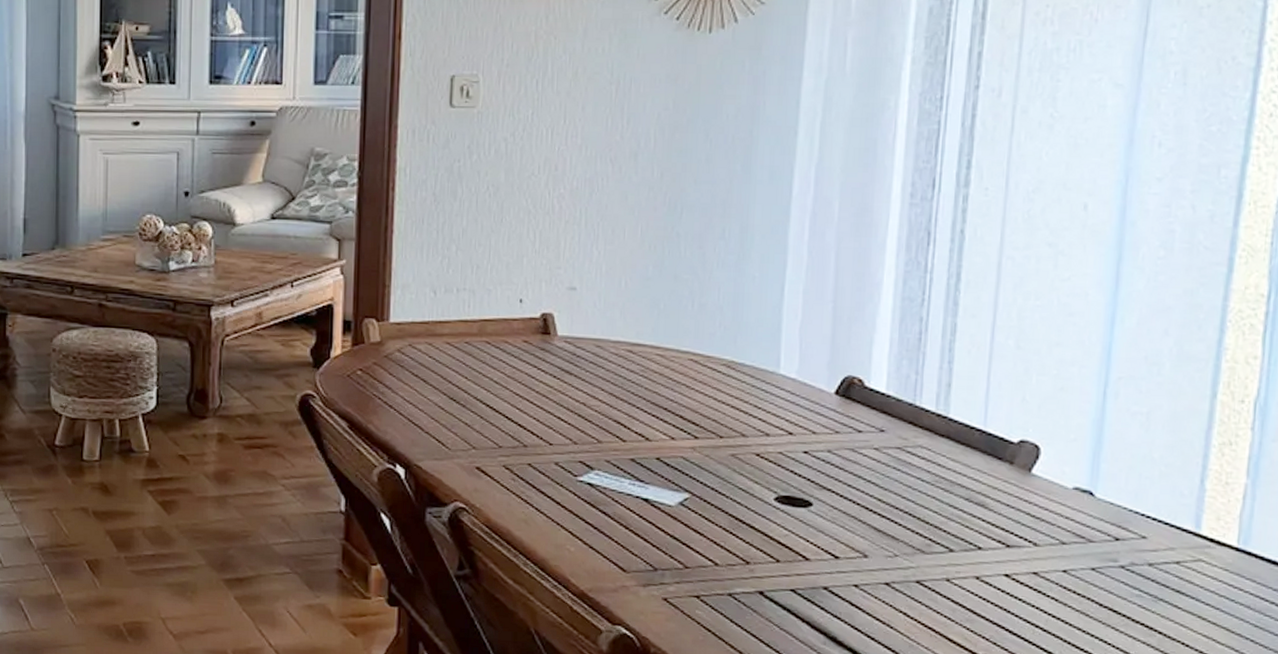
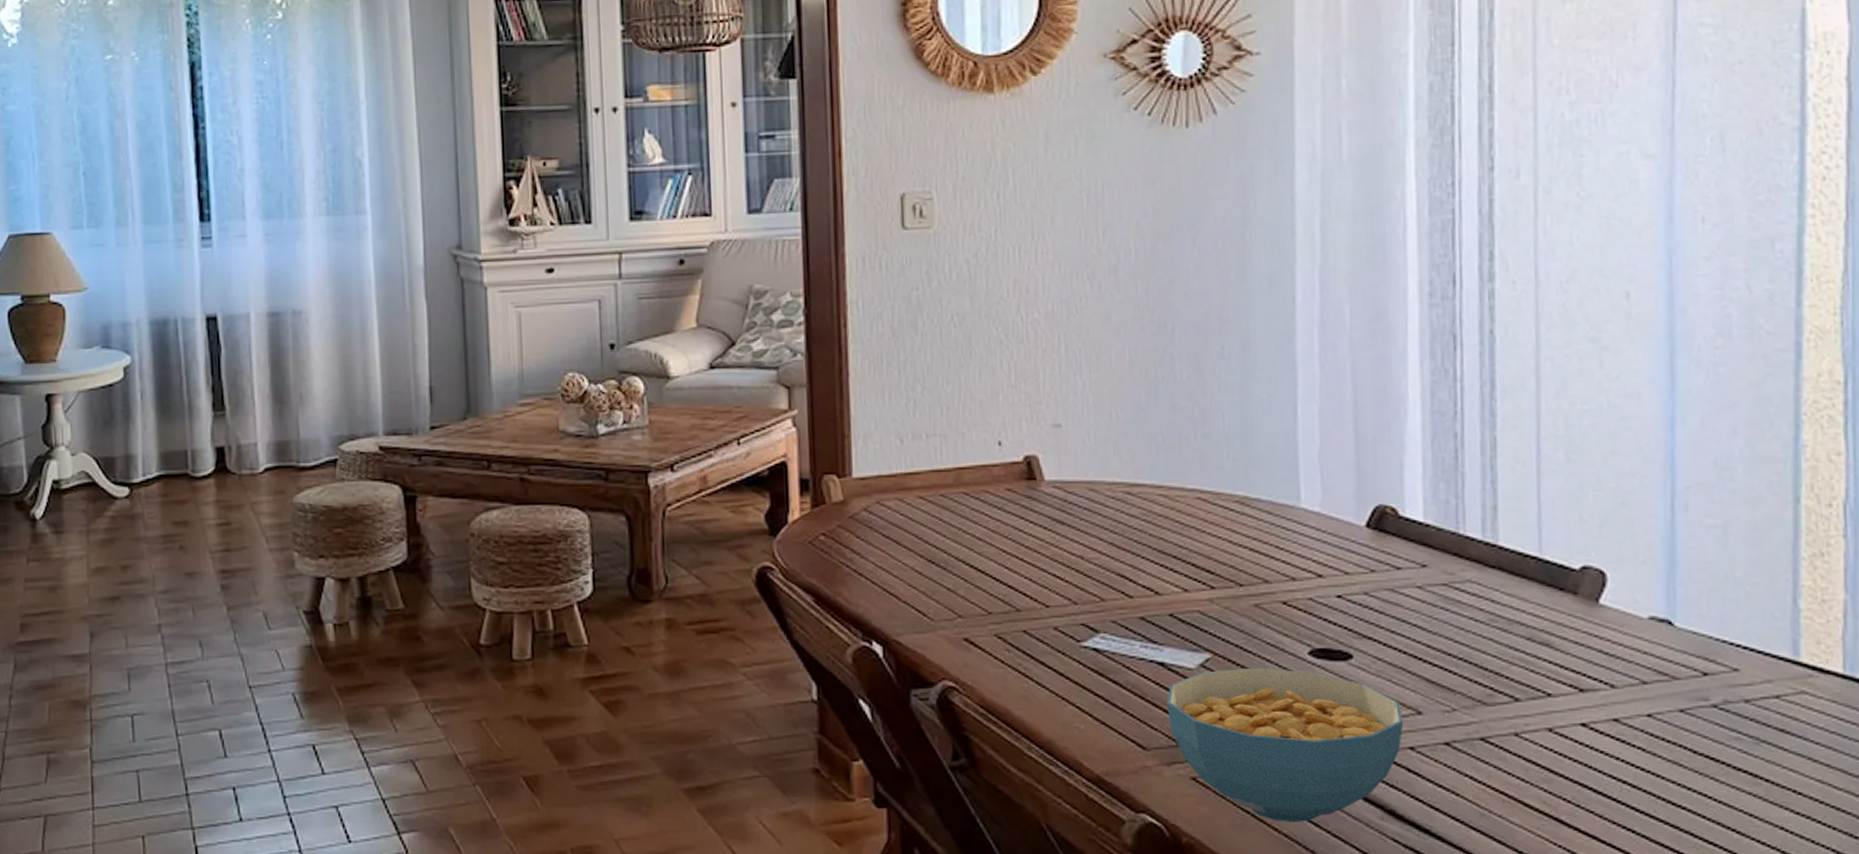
cereal bowl: none [647,508,851,642] -> present [1166,667,1404,822]

